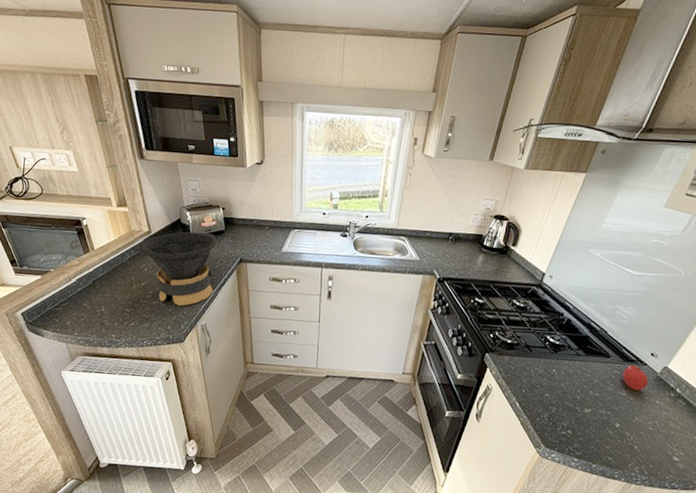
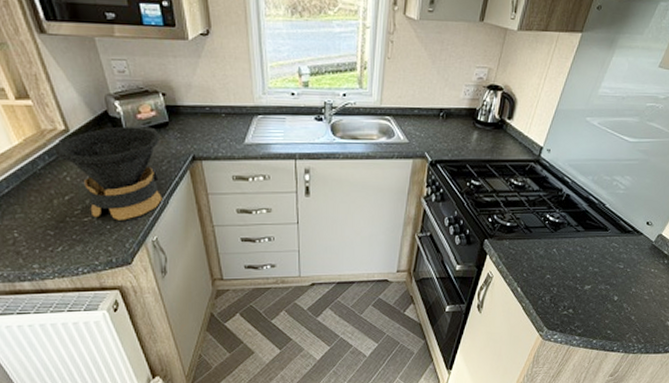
apple: present [622,365,648,391] -> none [620,237,644,261]

